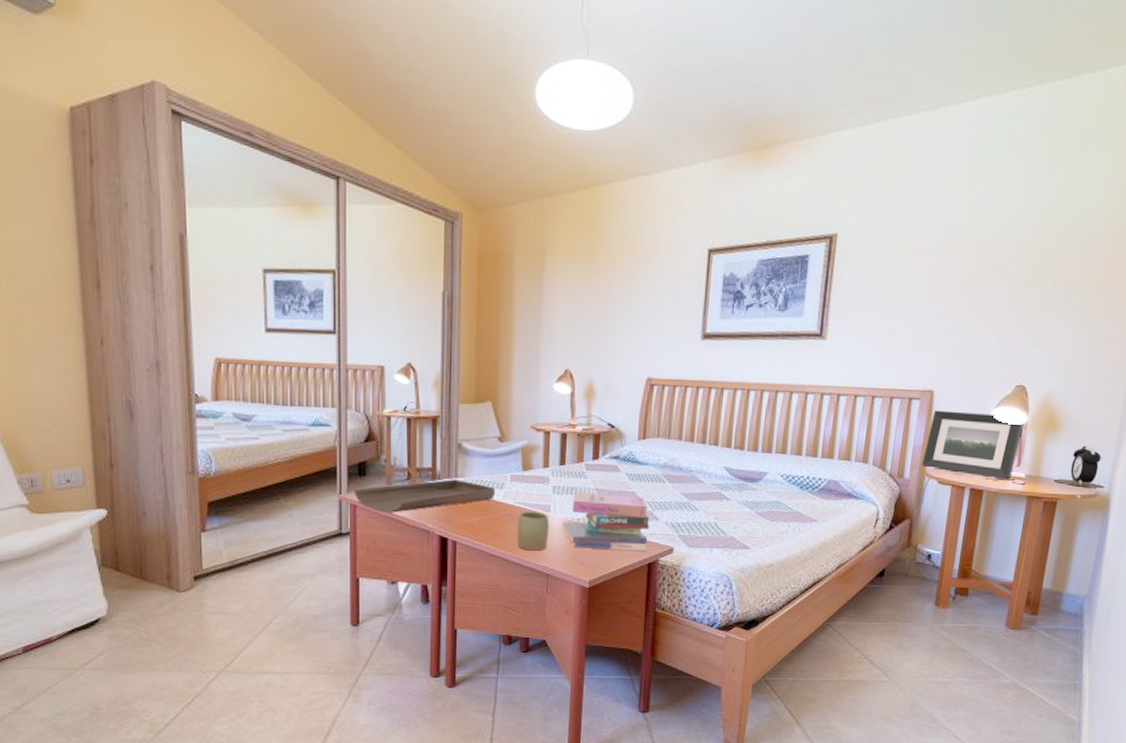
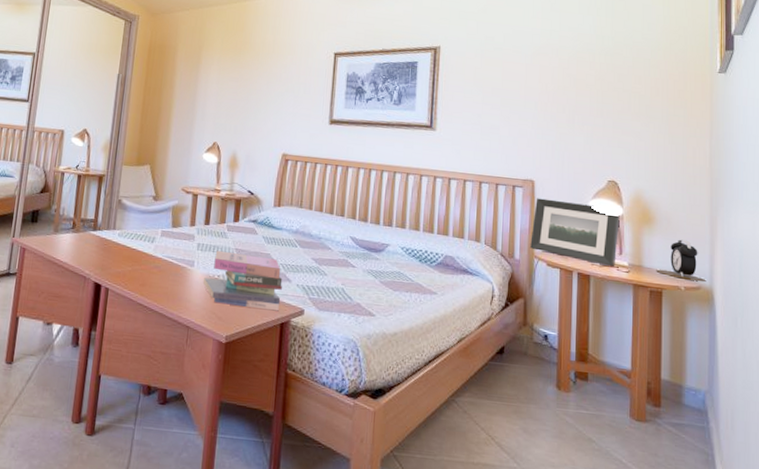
tray: present [354,479,496,513] -> none [25,230,148,258]
mug: present [516,512,550,551] -> none [162,265,193,303]

